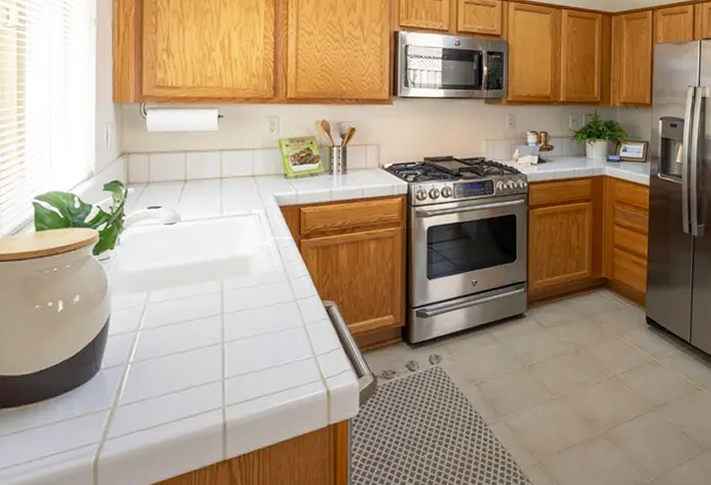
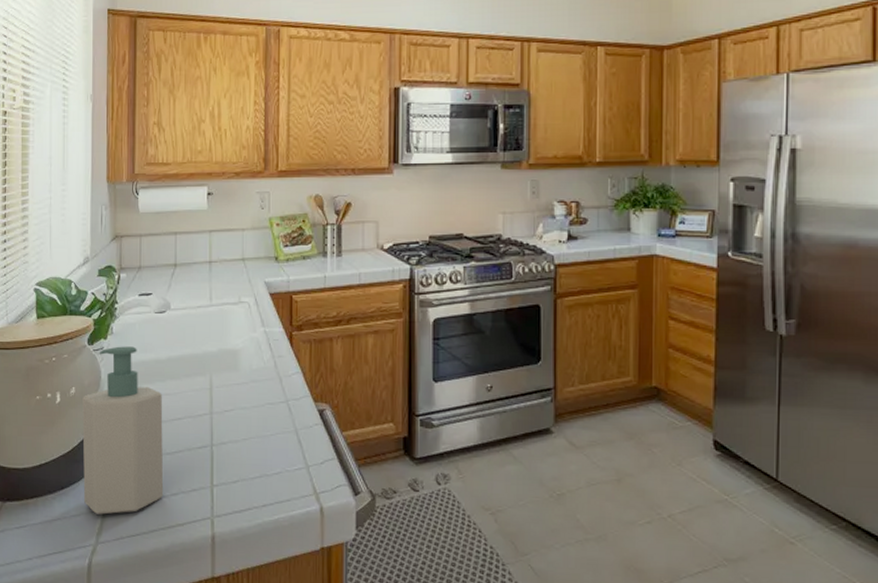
soap bottle: none [87,256,174,413] -> present [82,346,164,515]

